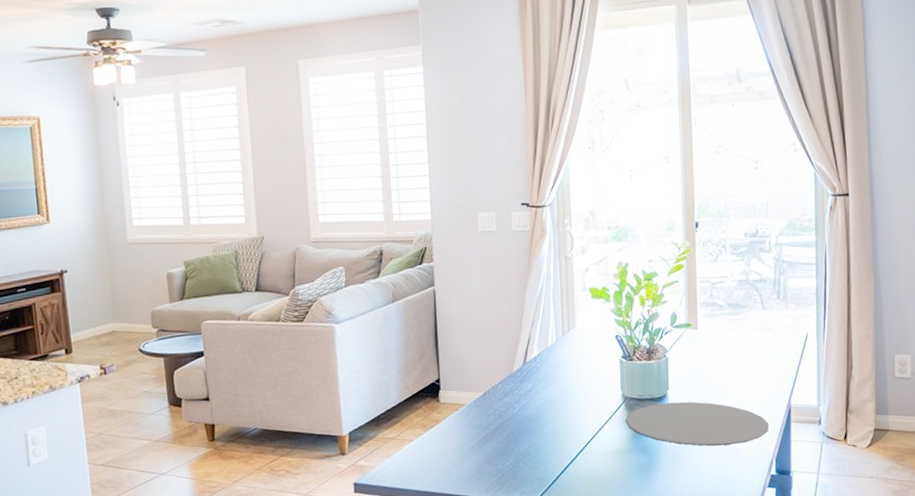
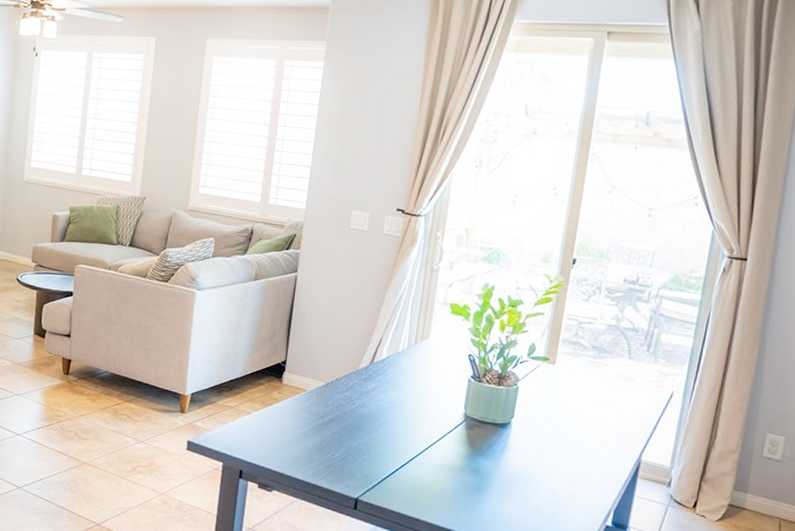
placemat: present [625,401,769,446] -> none [463,429,613,488]

